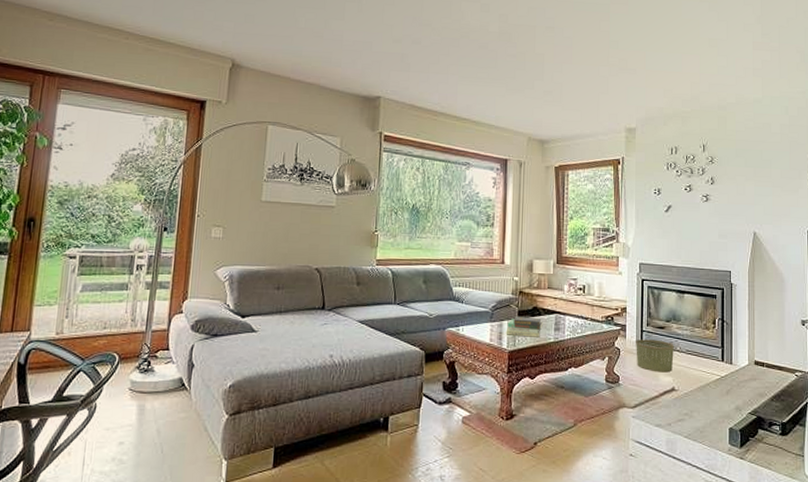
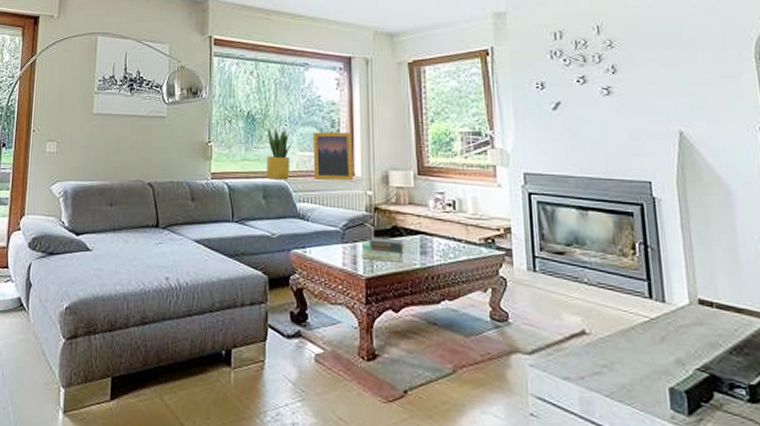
planter: none [427,218,453,267] -> present [267,126,293,180]
picture frame: none [469,224,504,268] -> present [312,132,353,181]
basket: present [636,339,674,373] -> none [527,267,581,311]

